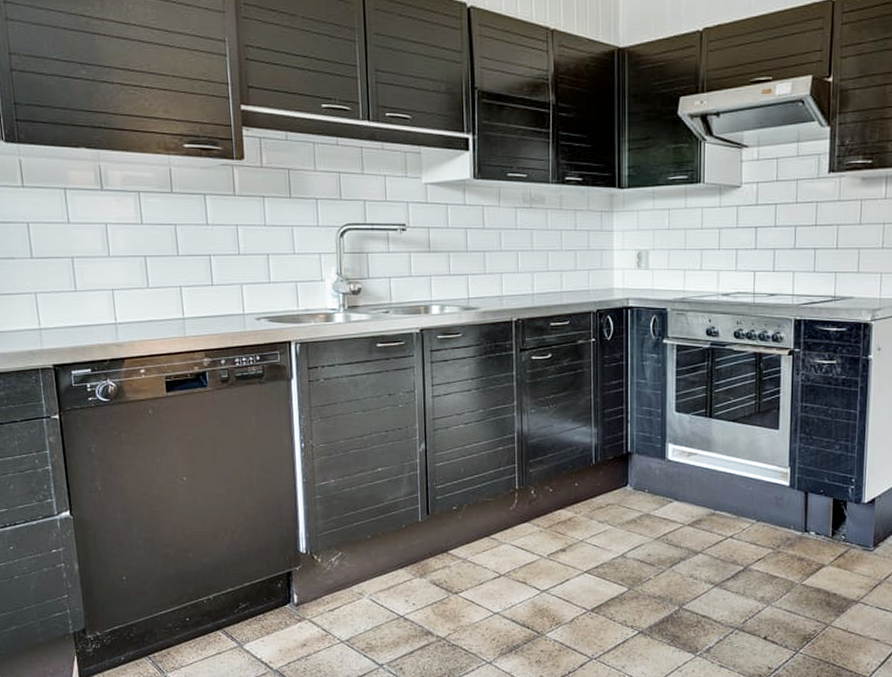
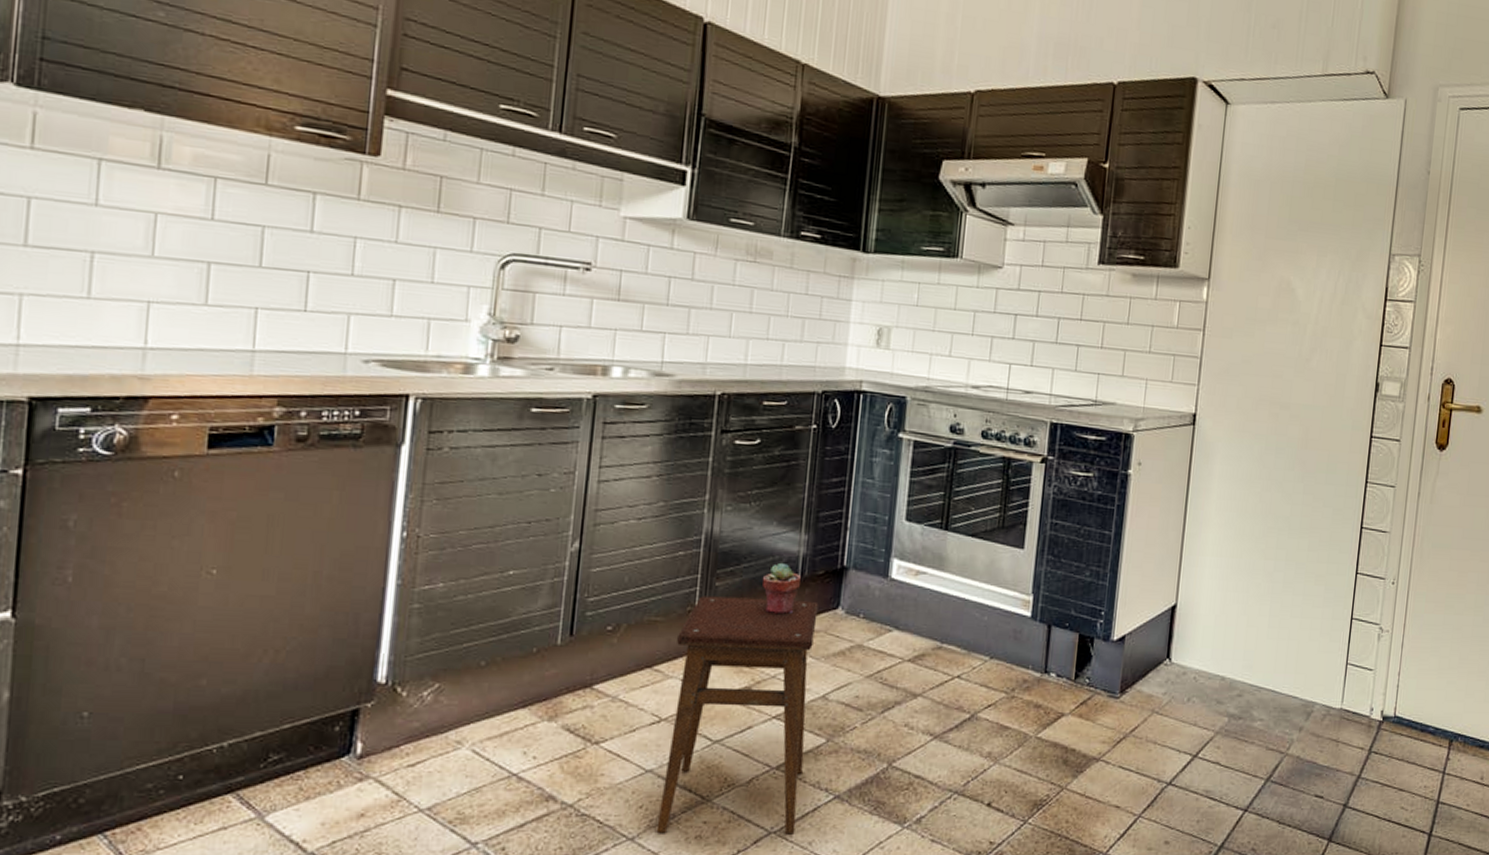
stool: none [504,480,612,660] -> present [656,596,819,835]
potted succulent: none [564,451,595,493] -> present [762,562,801,615]

